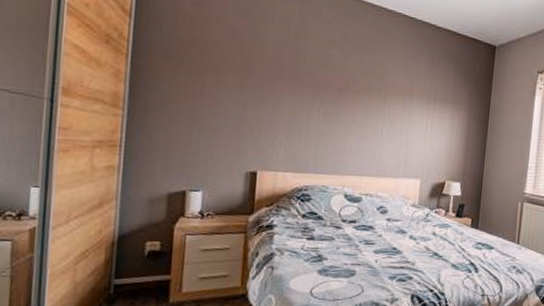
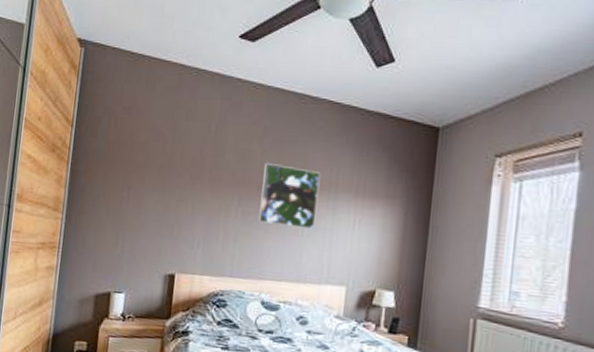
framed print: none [339,68,397,130] -> present [258,163,321,229]

